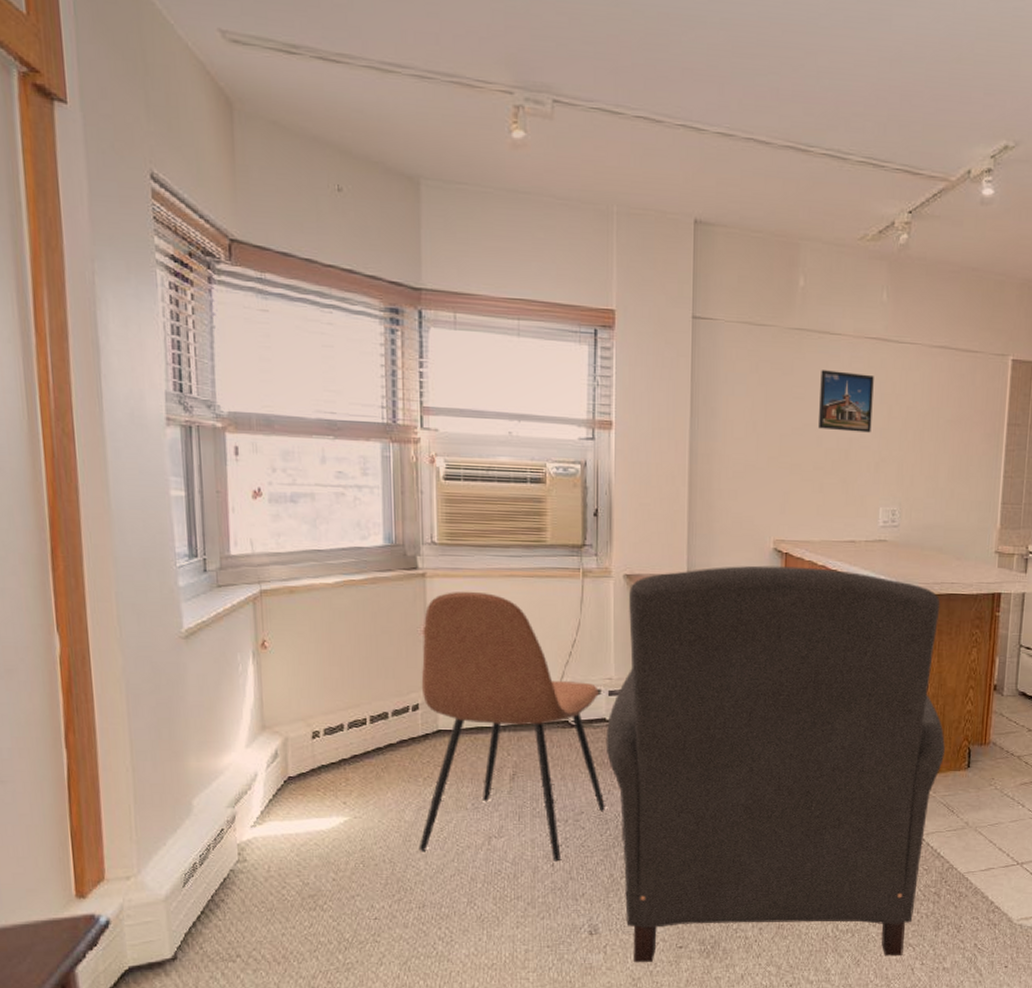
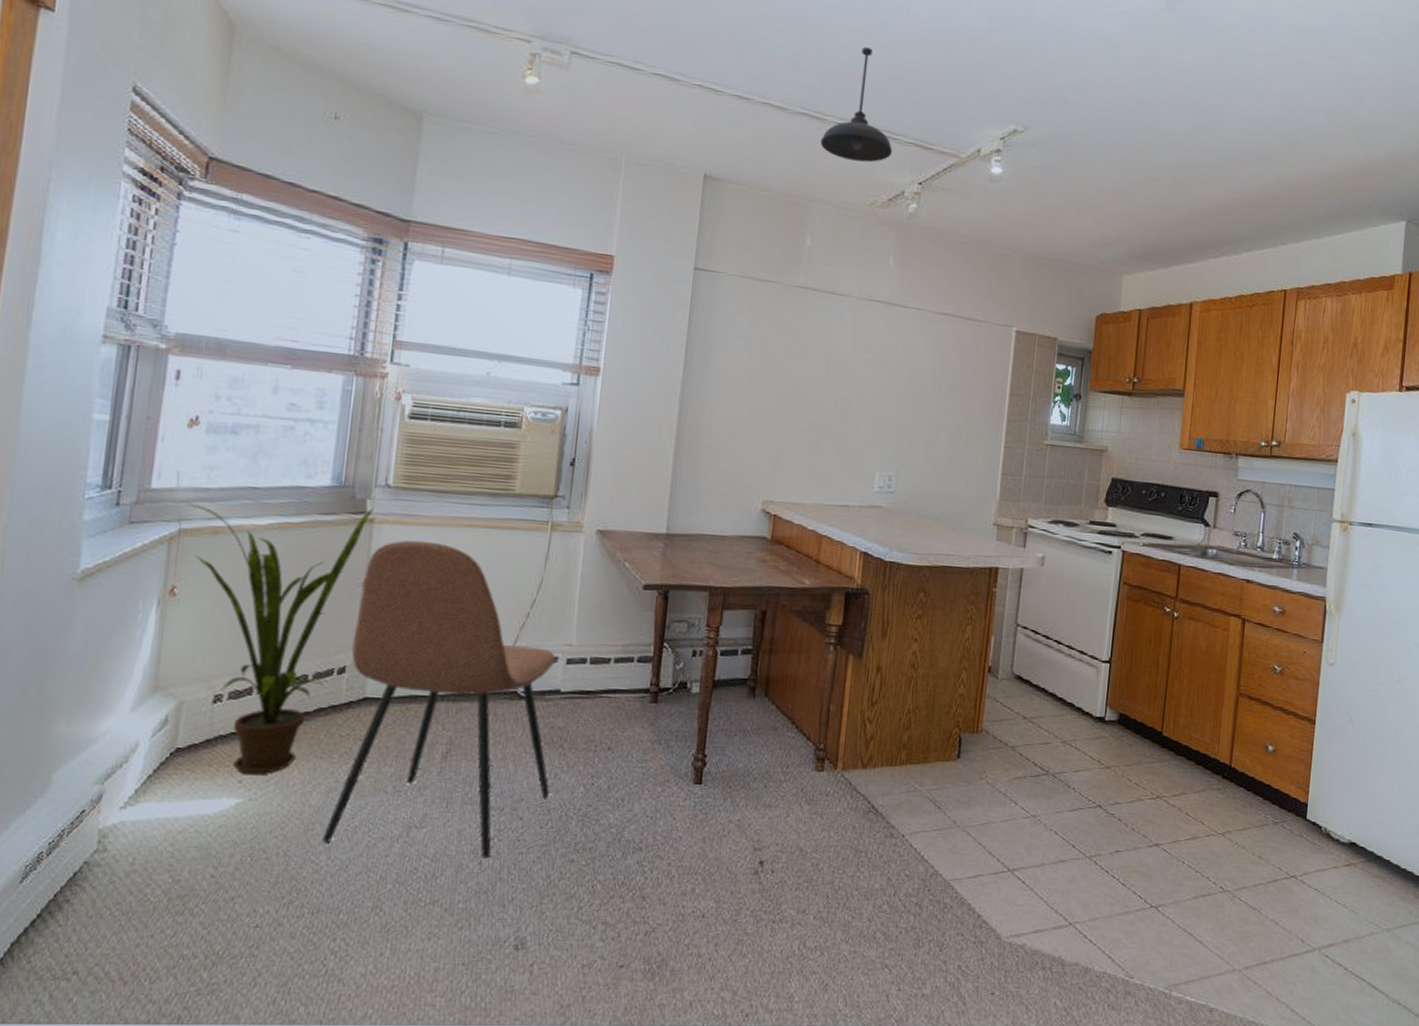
house plant: none [263,564,424,798] -> present [187,502,374,776]
chair: present [605,565,945,963] -> none [556,526,935,986]
pendant light: none [807,68,881,194] -> present [820,47,893,163]
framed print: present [819,370,874,433] -> none [817,329,877,395]

